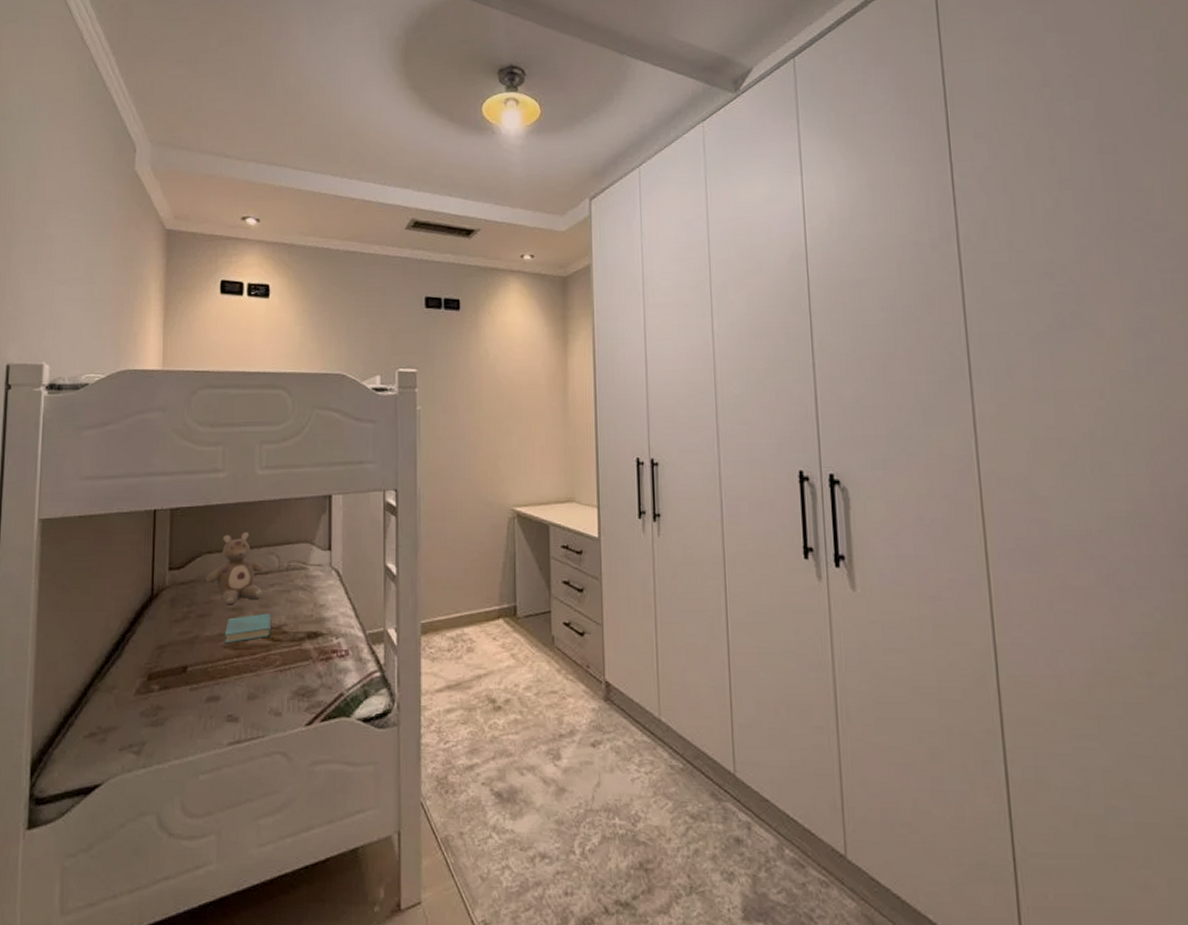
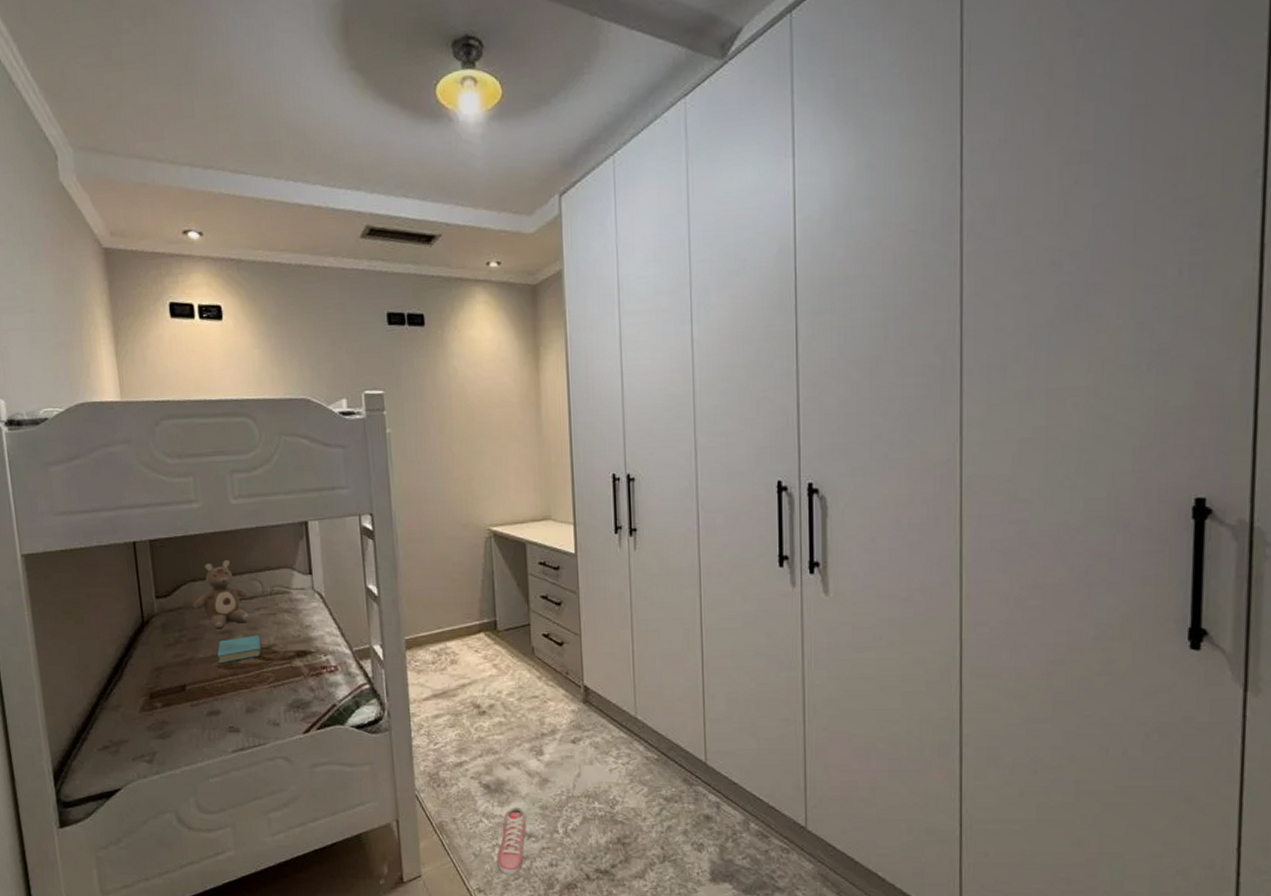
sneaker: none [506,820,541,905] -> present [497,806,527,875]

